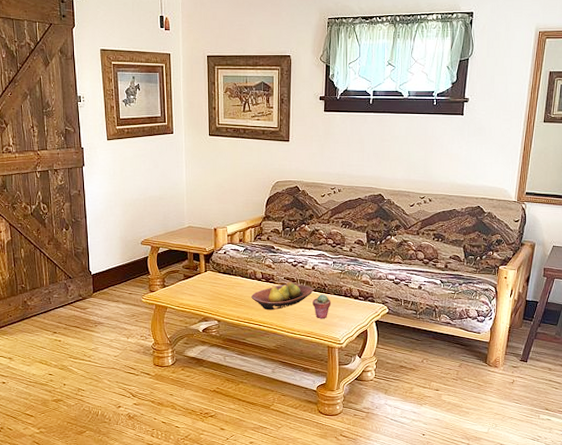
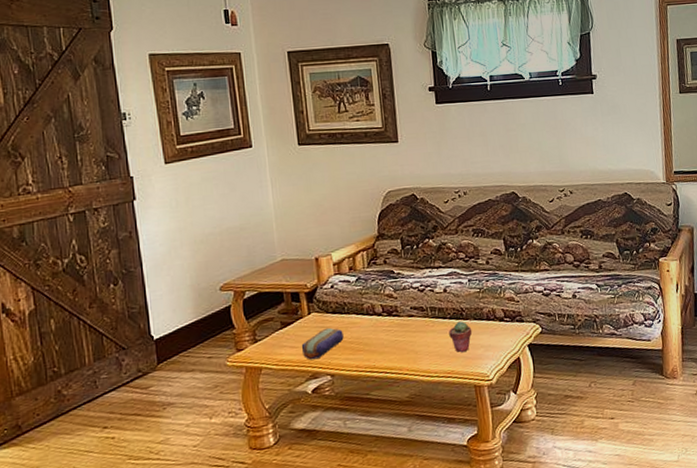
pencil case: none [197,284,230,307] -> present [301,327,344,360]
fruit bowl: present [251,281,314,311] -> none [371,311,449,352]

